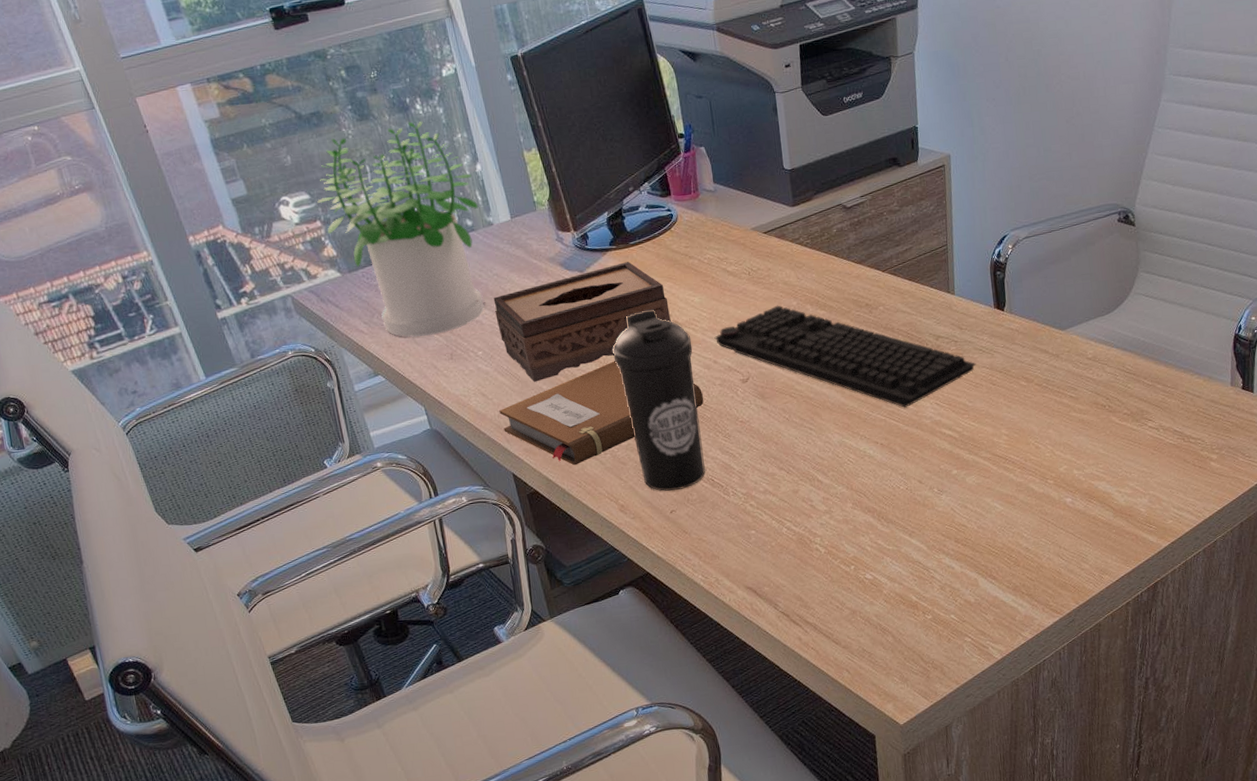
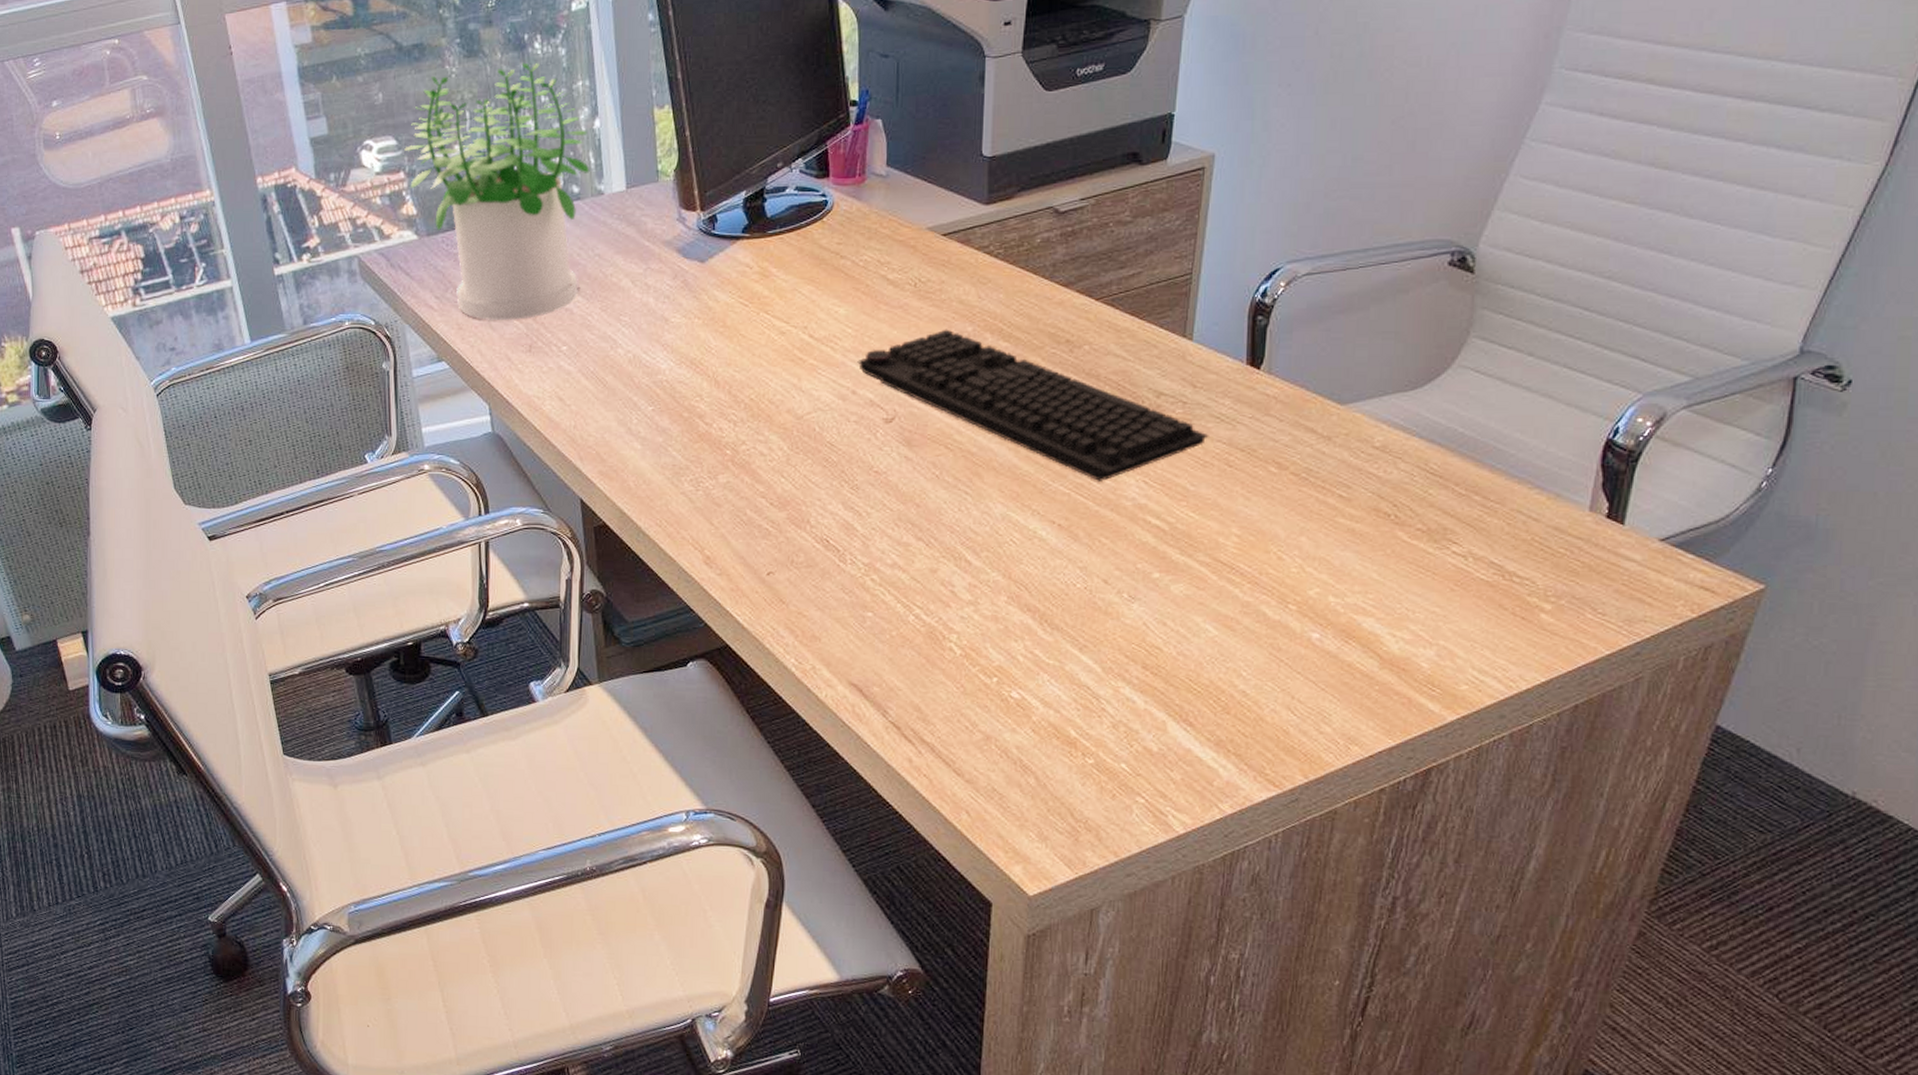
tissue box: present [493,262,671,382] -> none [590,255,805,391]
notebook: present [499,361,704,466] -> none [576,376,832,500]
water bottle: present [612,309,706,491] -> none [726,317,827,547]

